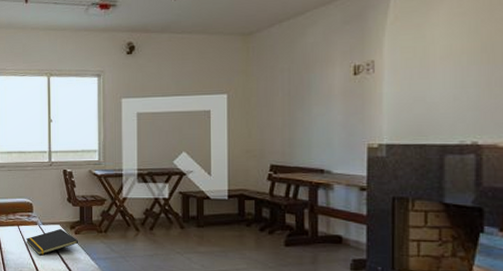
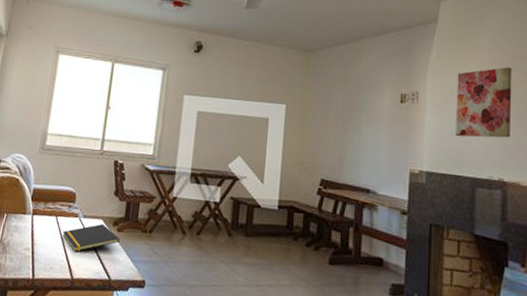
wall art: none [420,17,488,103] -> present [456,67,512,138]

